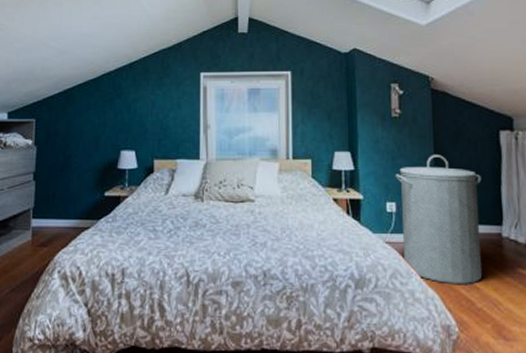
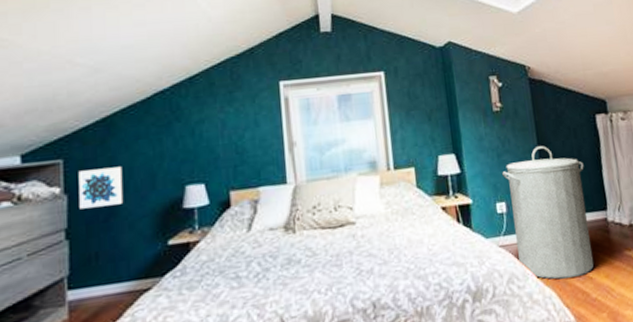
wall art: none [44,129,76,159] -> present [78,166,124,209]

